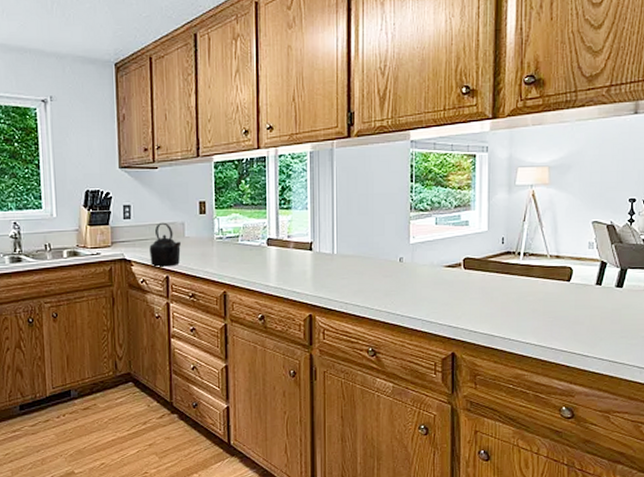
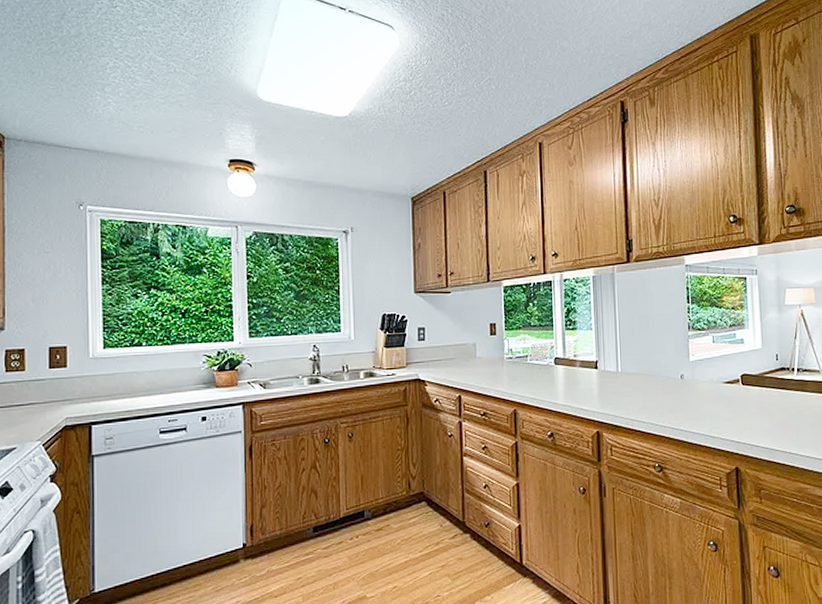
kettle: present [149,222,181,267] -> none [443,343,473,387]

